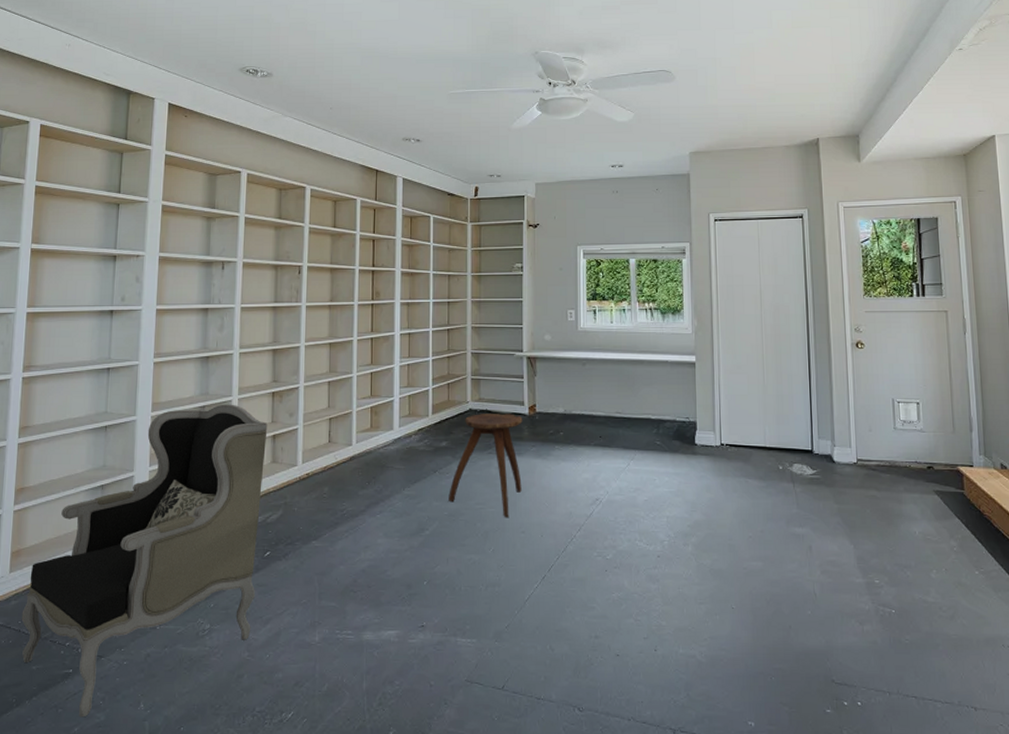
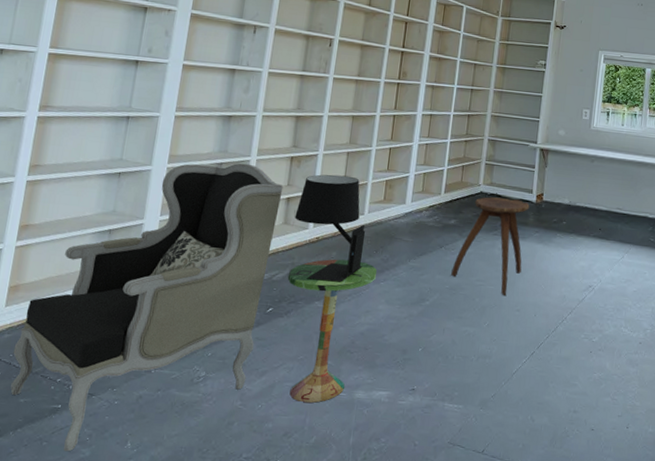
table lamp: none [282,406,356,520] -> present [295,174,366,283]
side table: none [282,494,372,648] -> present [287,259,377,403]

